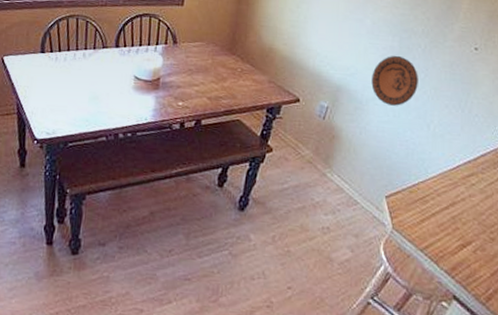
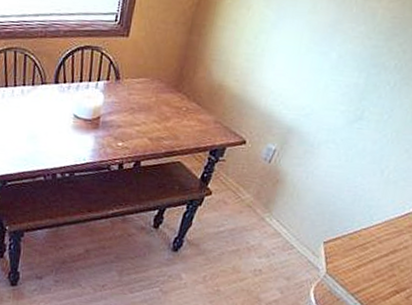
decorative plate: present [371,55,418,106] -> none [326,93,381,150]

